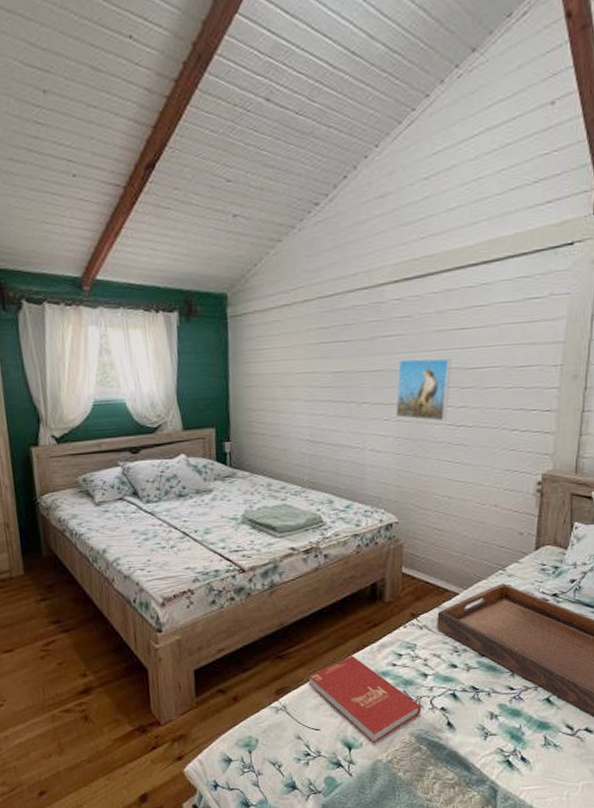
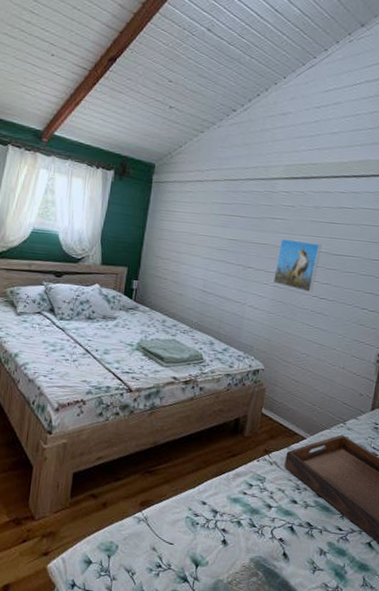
book: present [308,655,422,743] -> none [170,479,263,563]

